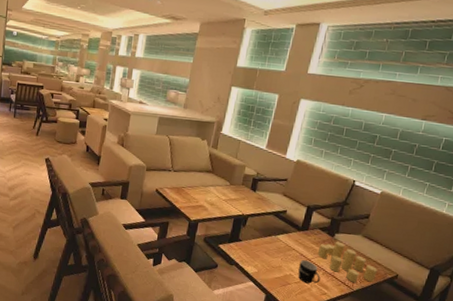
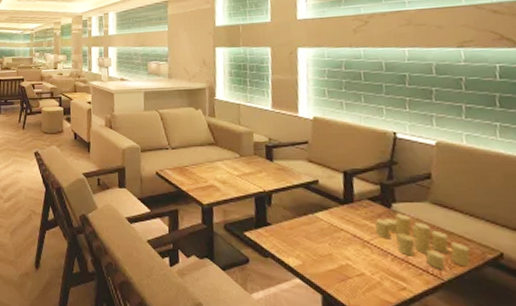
mug: present [298,259,321,284] -> none [355,242,392,276]

